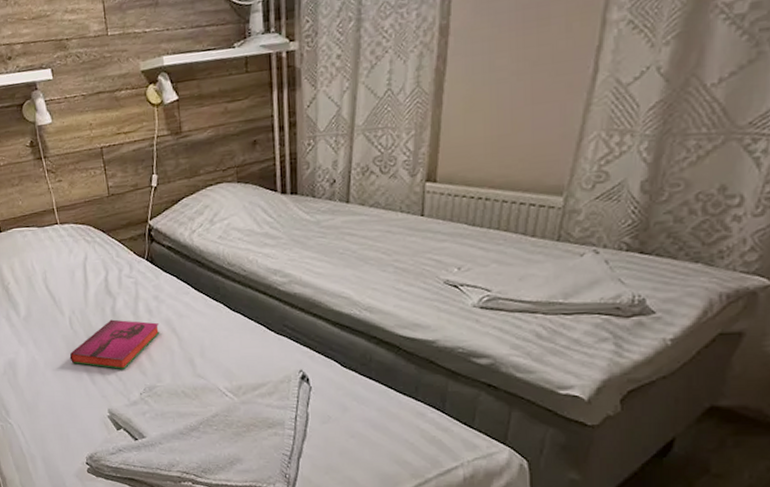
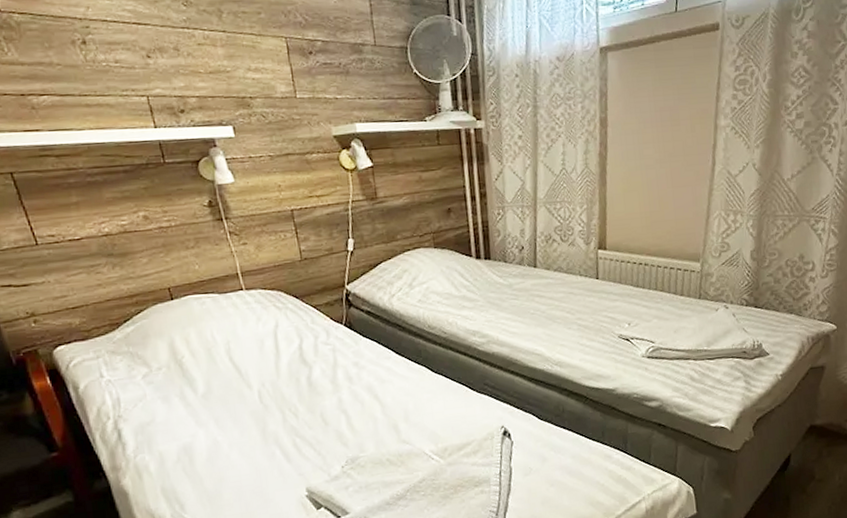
hardback book: present [69,319,160,369] -> none [259,389,362,443]

